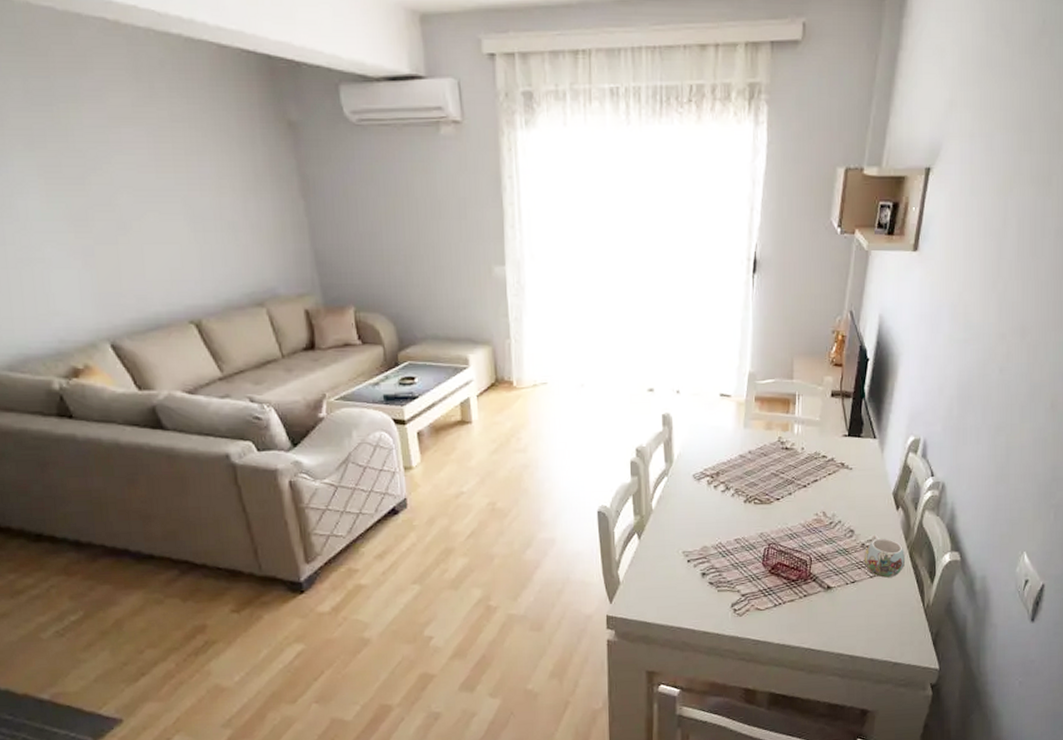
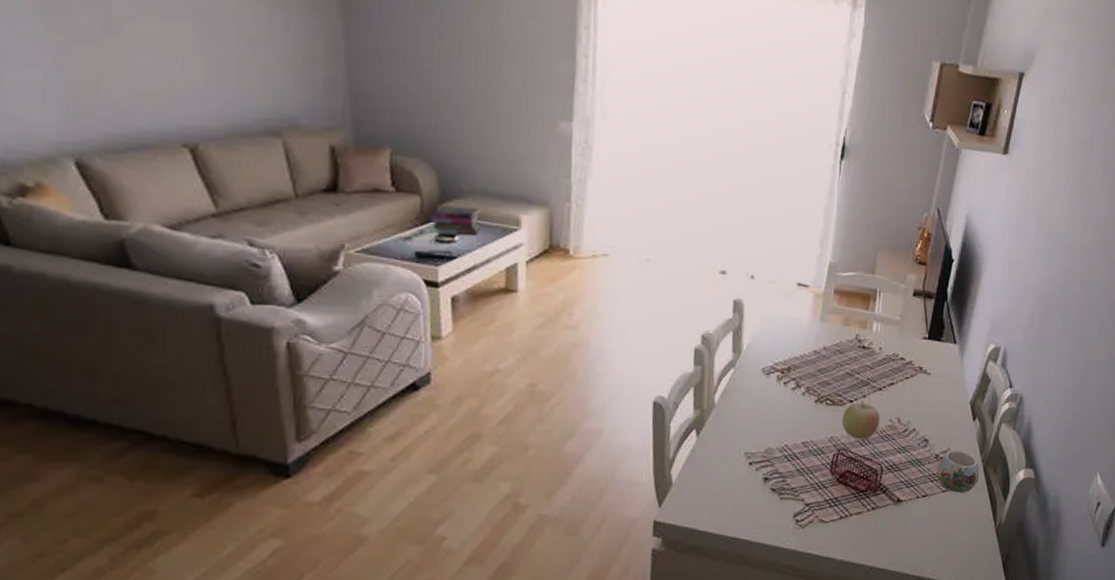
books: none [393,352,434,379] -> present [430,206,481,236]
fruit: none [770,498,807,534] -> present [842,401,880,439]

